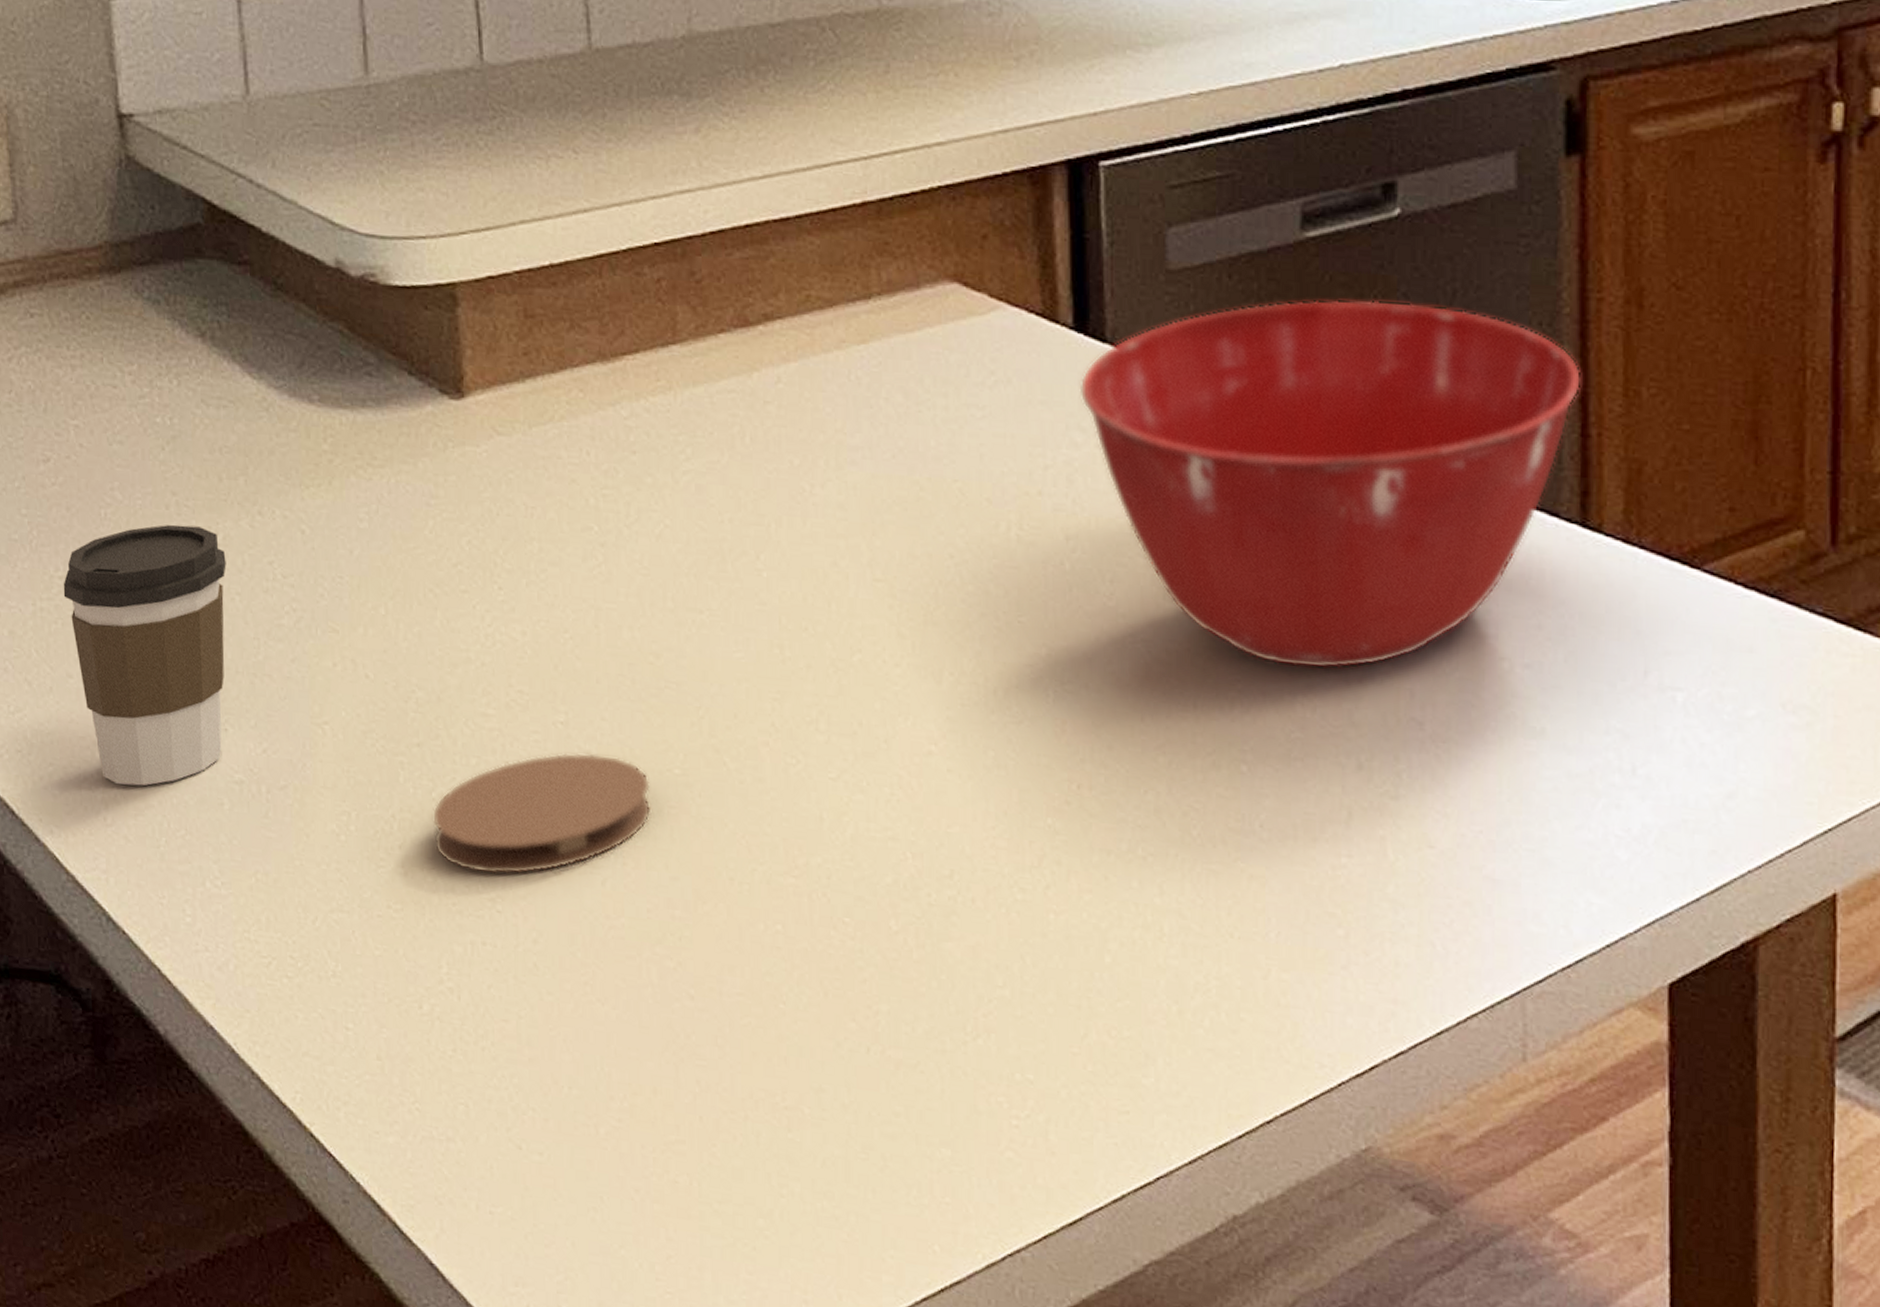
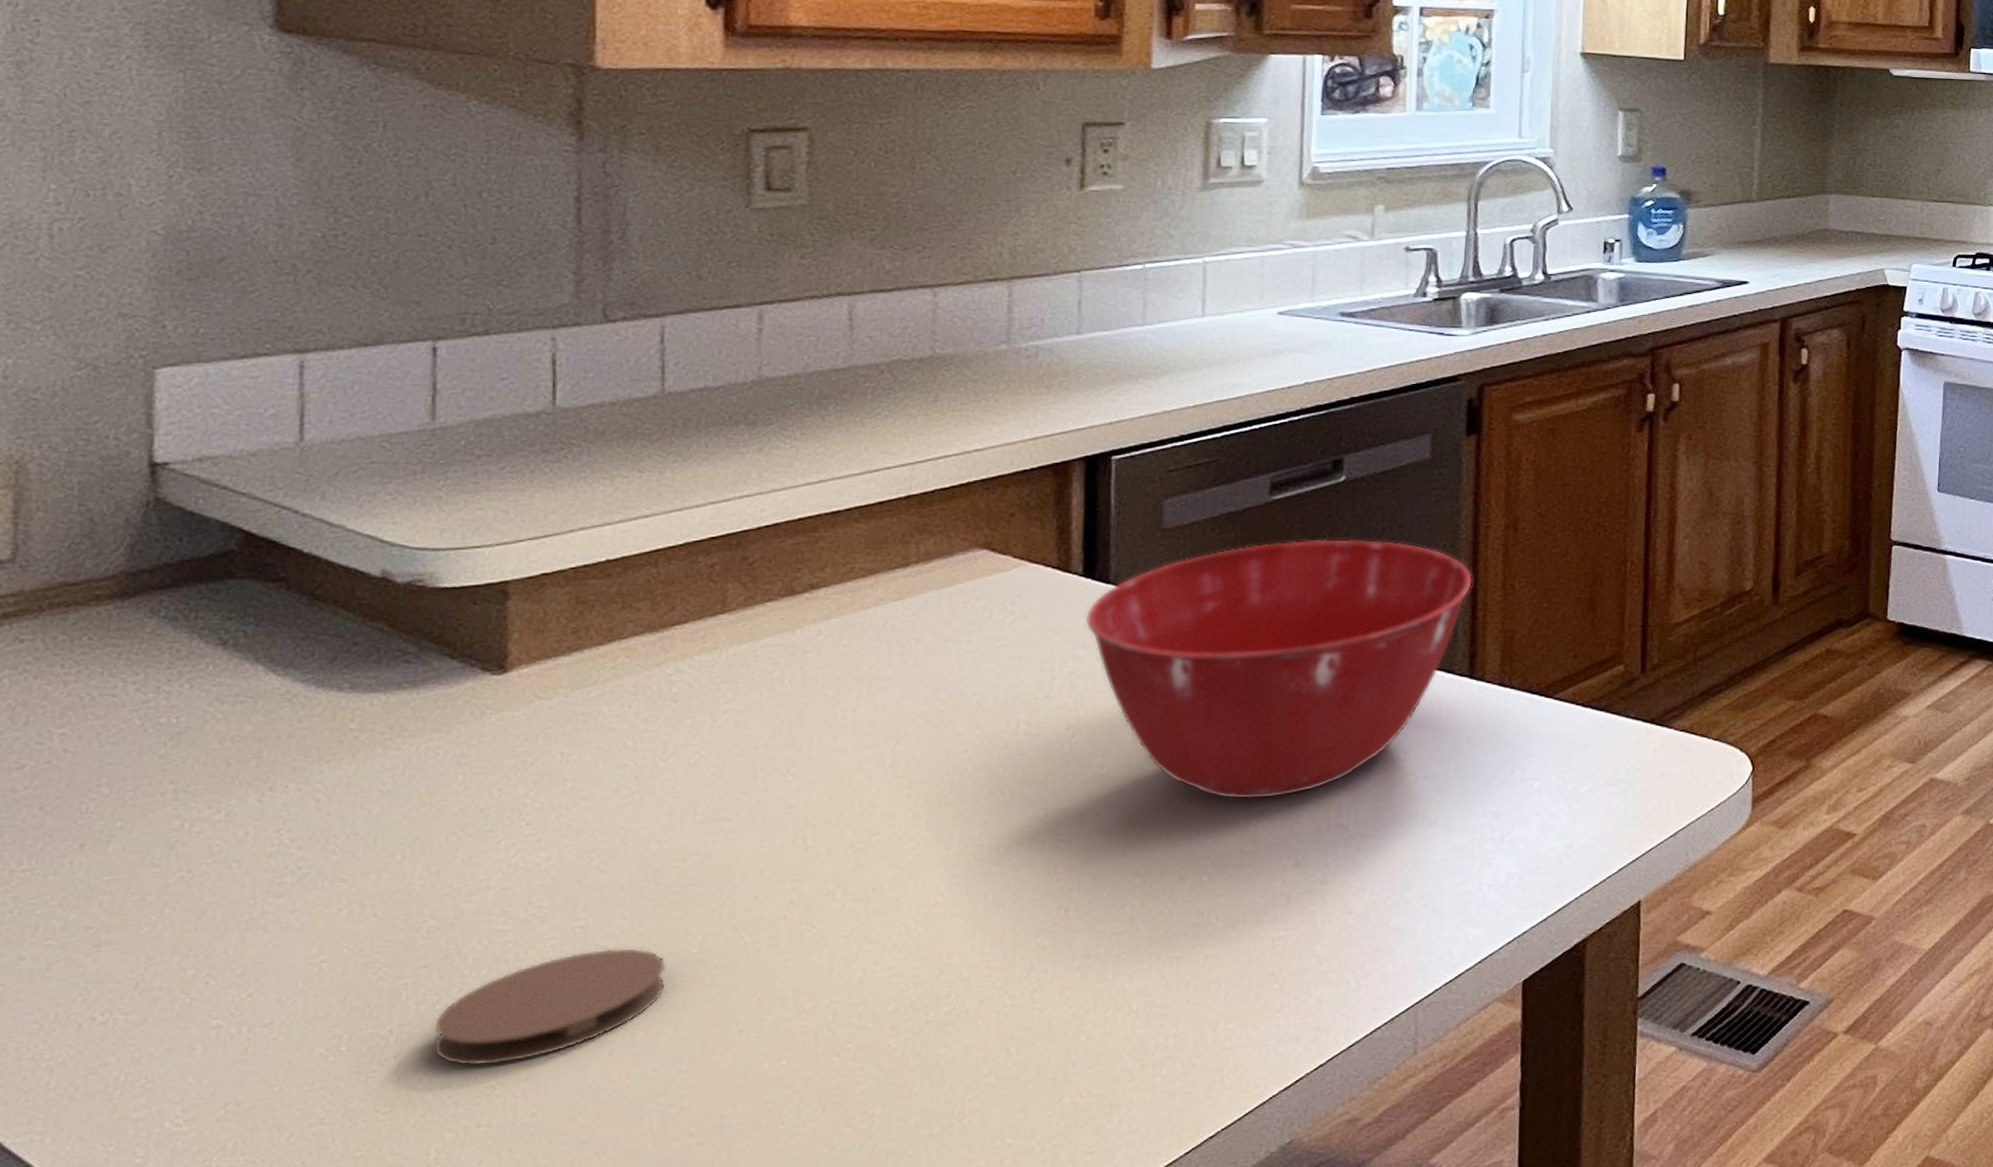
coffee cup: present [63,524,227,786] -> none [24,808,227,1049]

